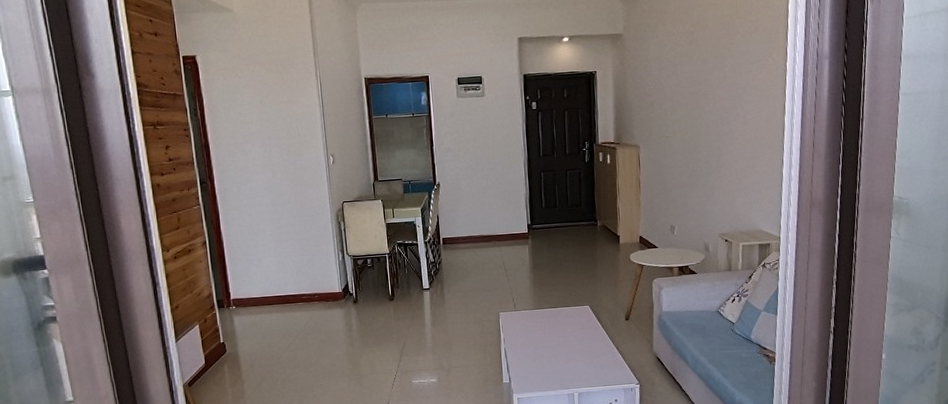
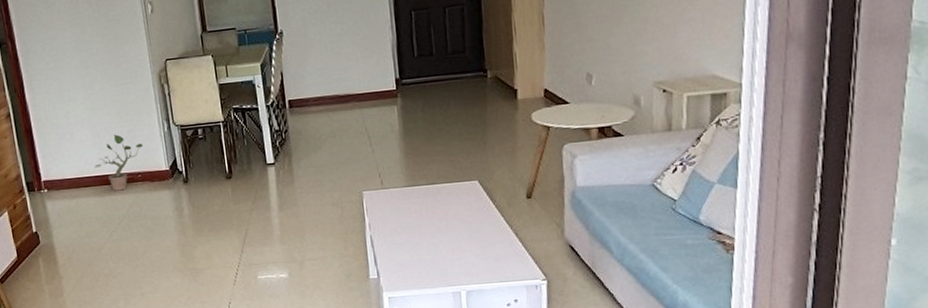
potted plant: none [277,261,321,309] -> present [94,134,144,191]

